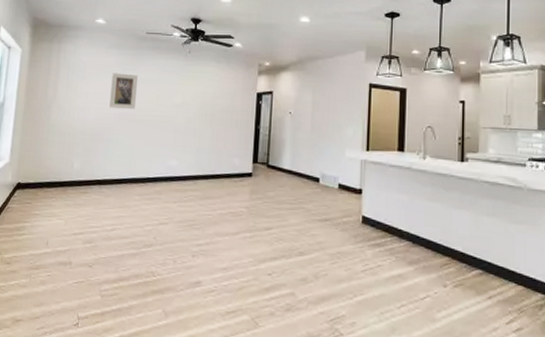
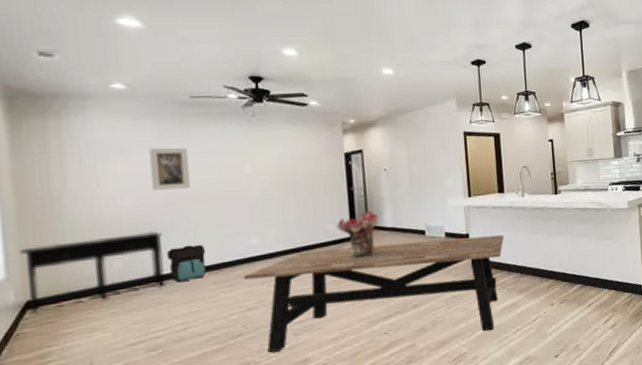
console table: none [19,140,110,193] -> present [20,231,166,313]
backpack: none [110,157,138,189] -> present [167,244,207,283]
dining table: none [160,179,398,299] -> present [243,234,504,353]
bouquet: none [241,149,279,195] -> present [336,210,379,259]

